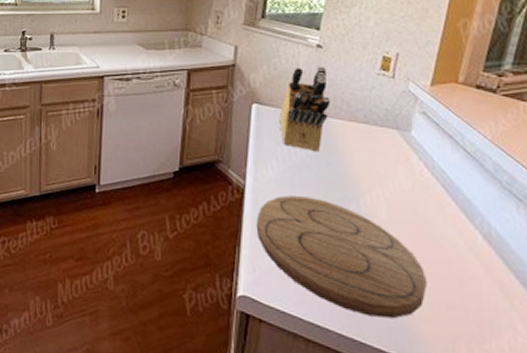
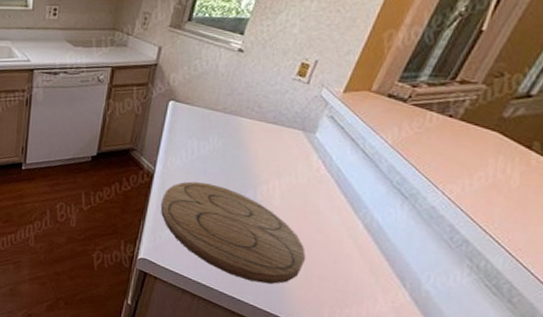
knife block: present [279,67,331,153] -> none [192,70,244,147]

